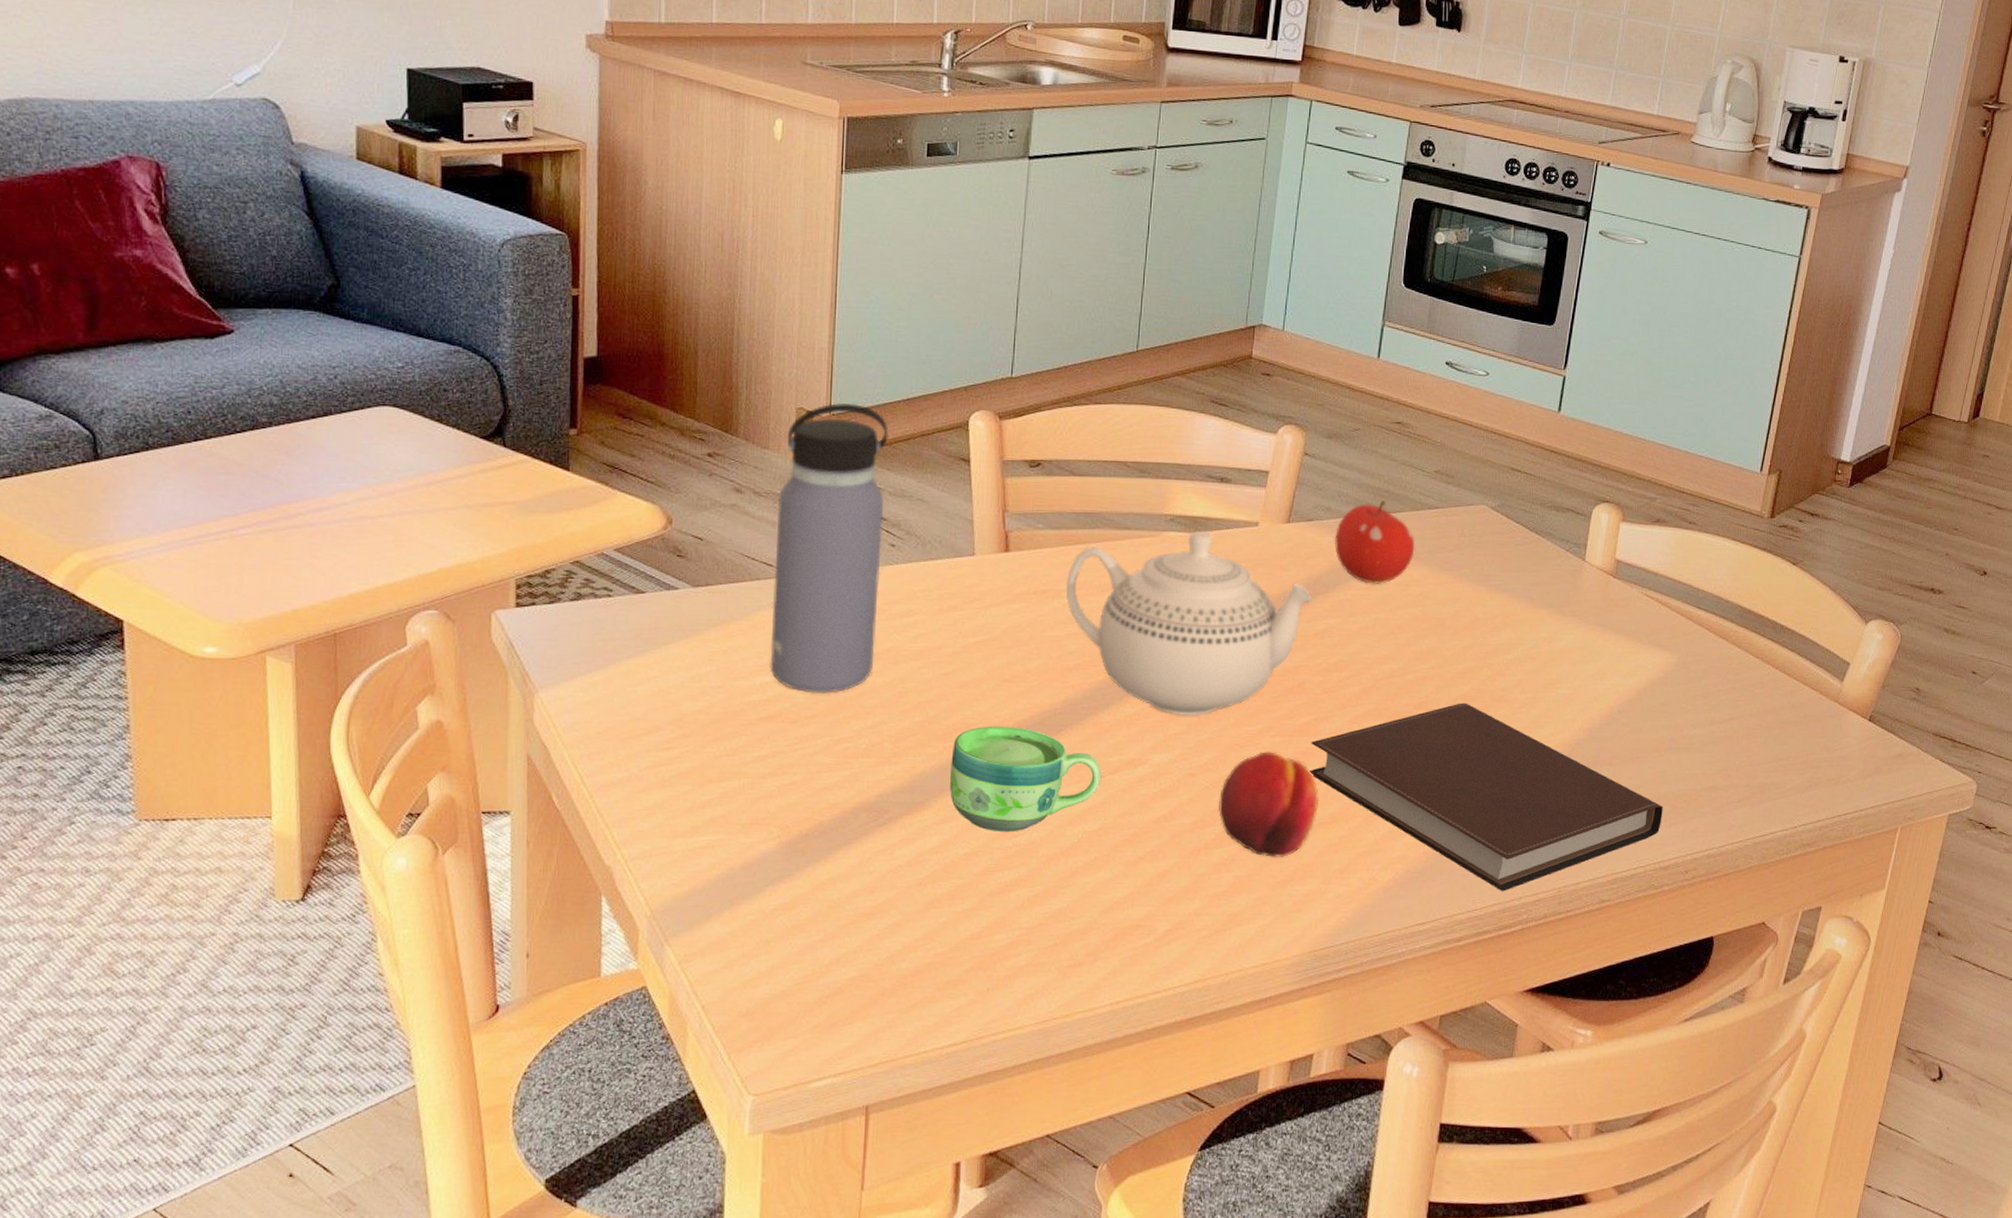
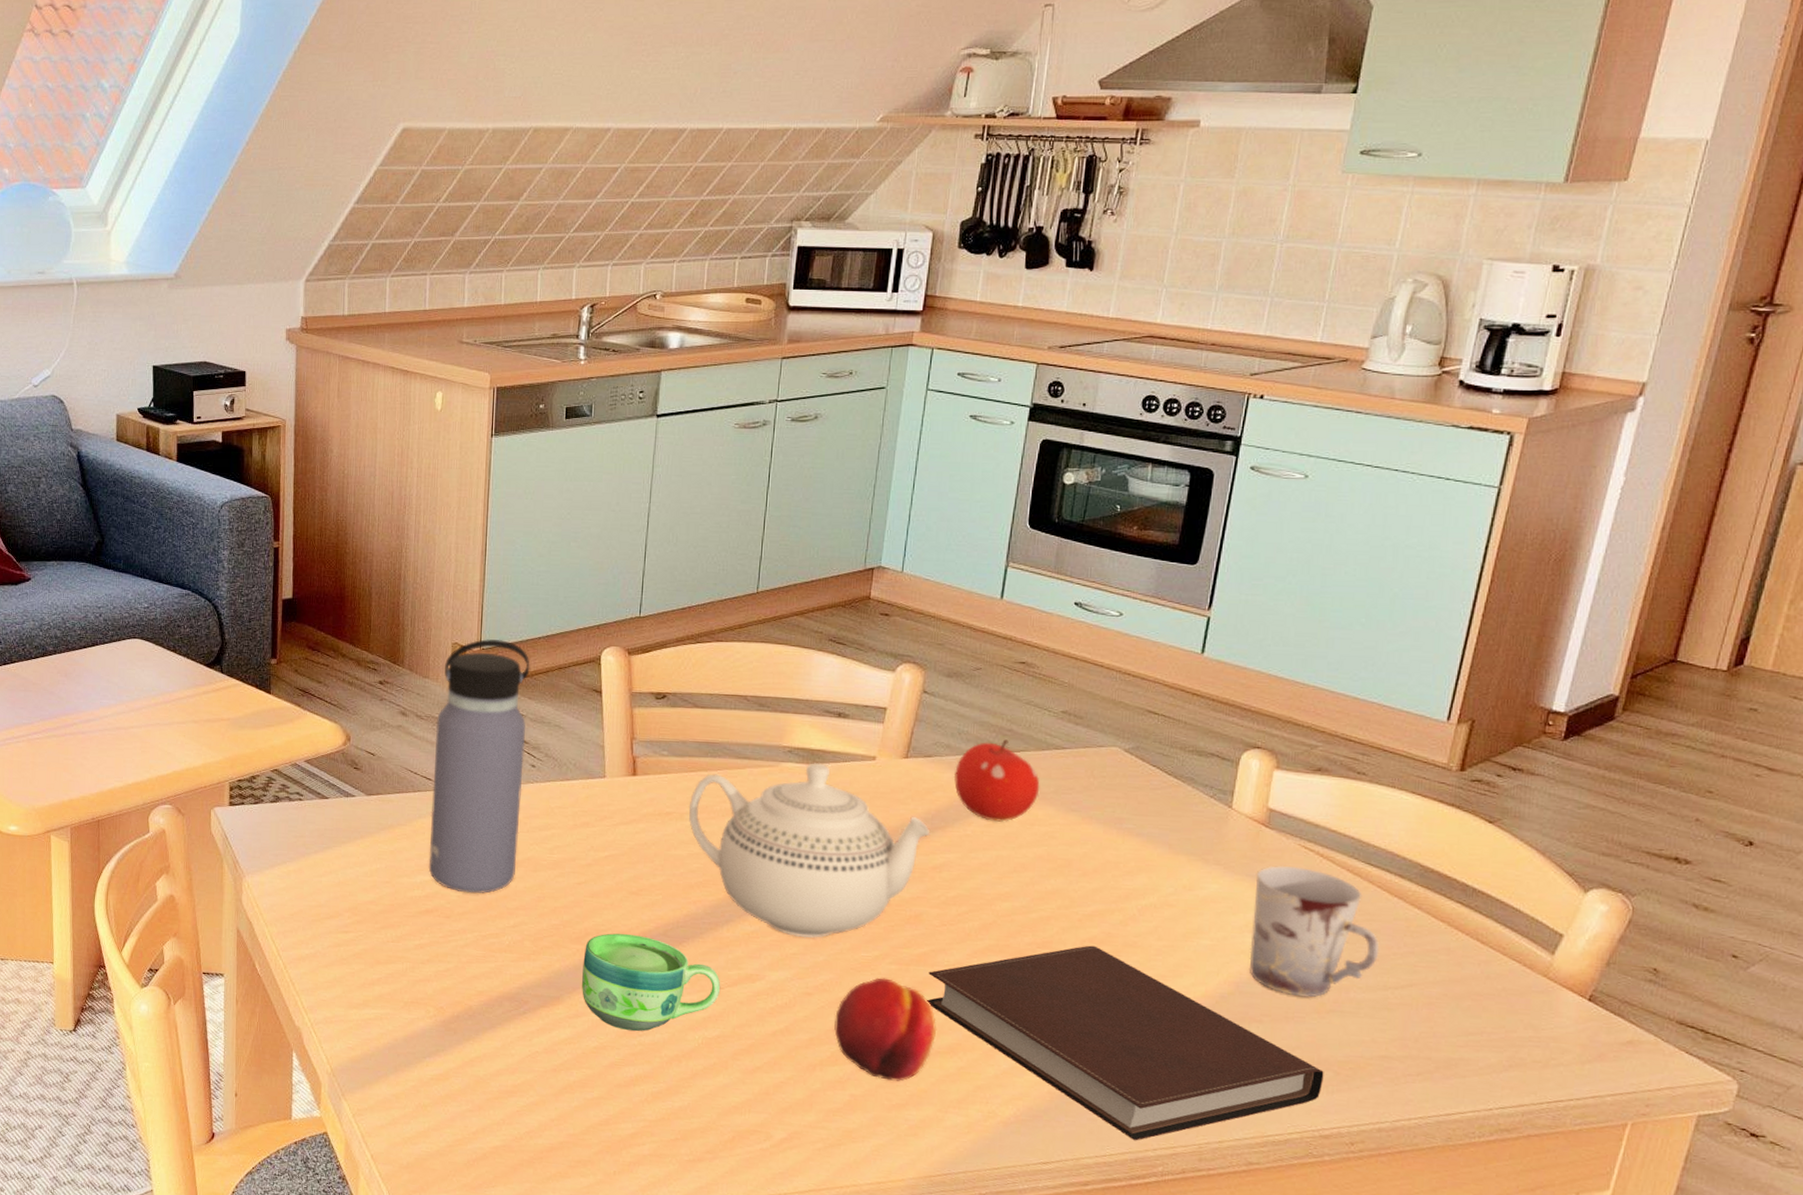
cup: none [1600,613,1708,738] -> present [1249,865,1380,998]

